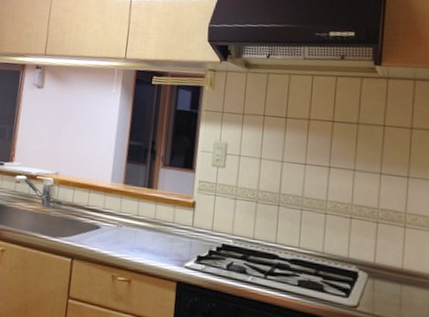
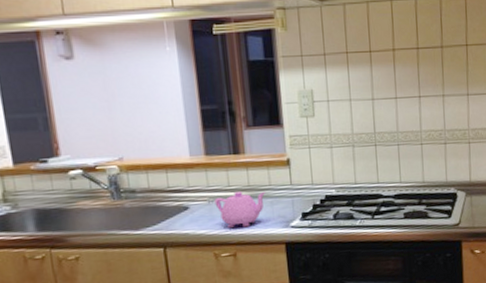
teapot: none [122,221,169,258] -> present [214,190,266,228]

